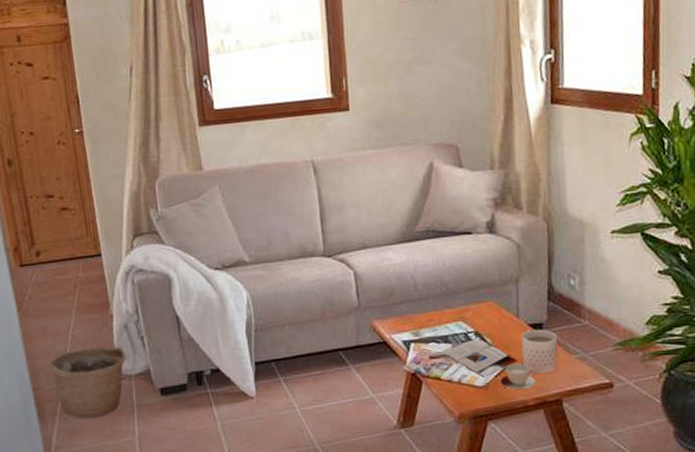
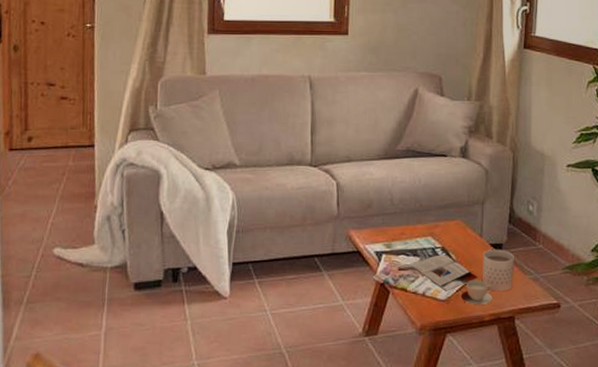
basket: present [49,347,126,418] -> none [22,237,104,309]

